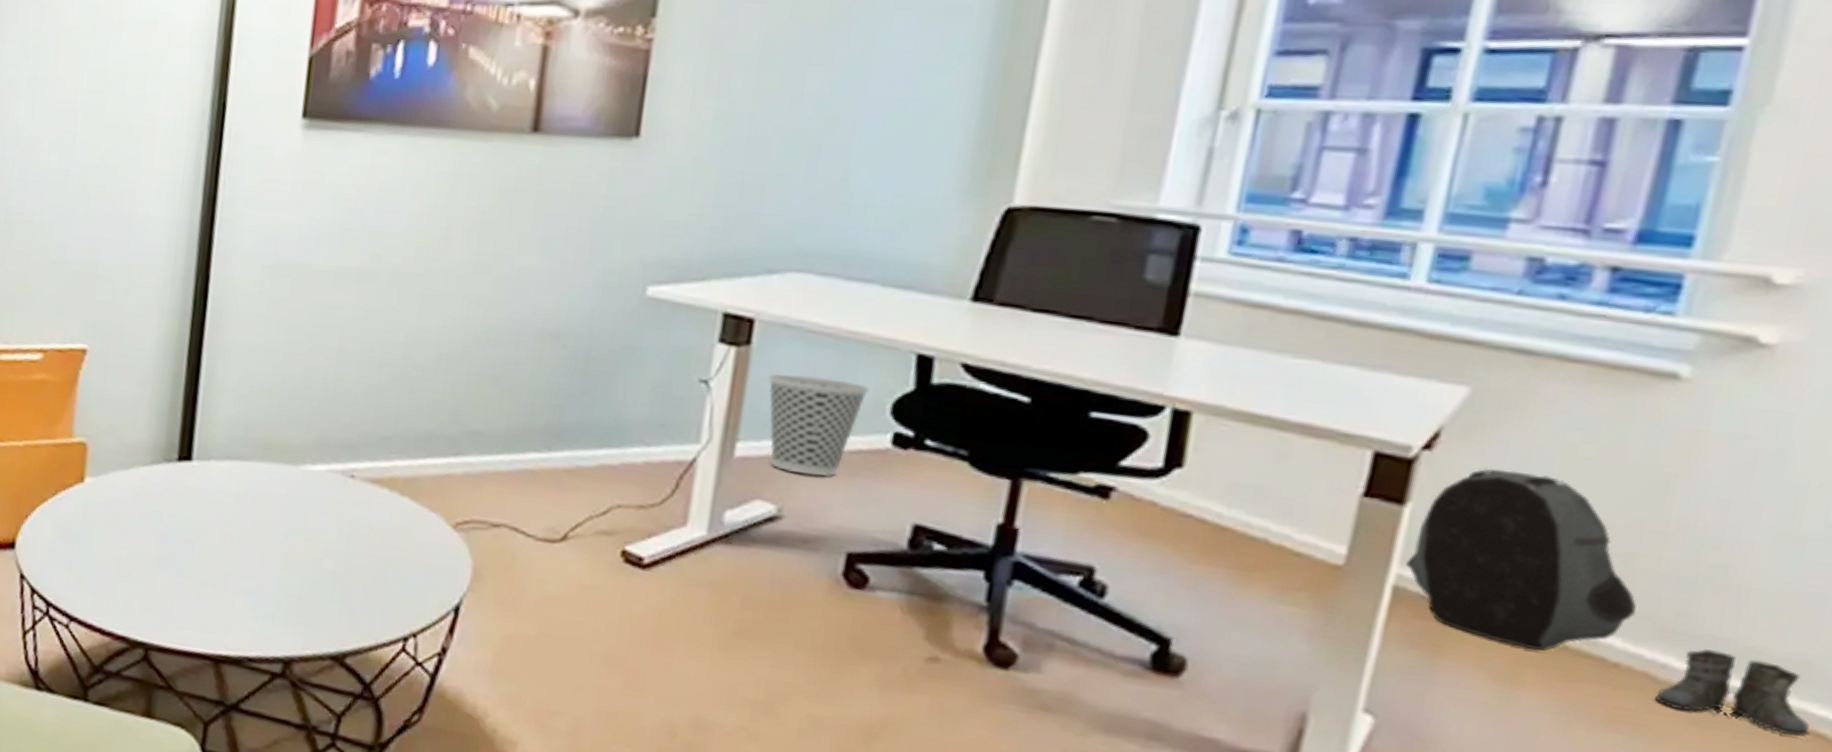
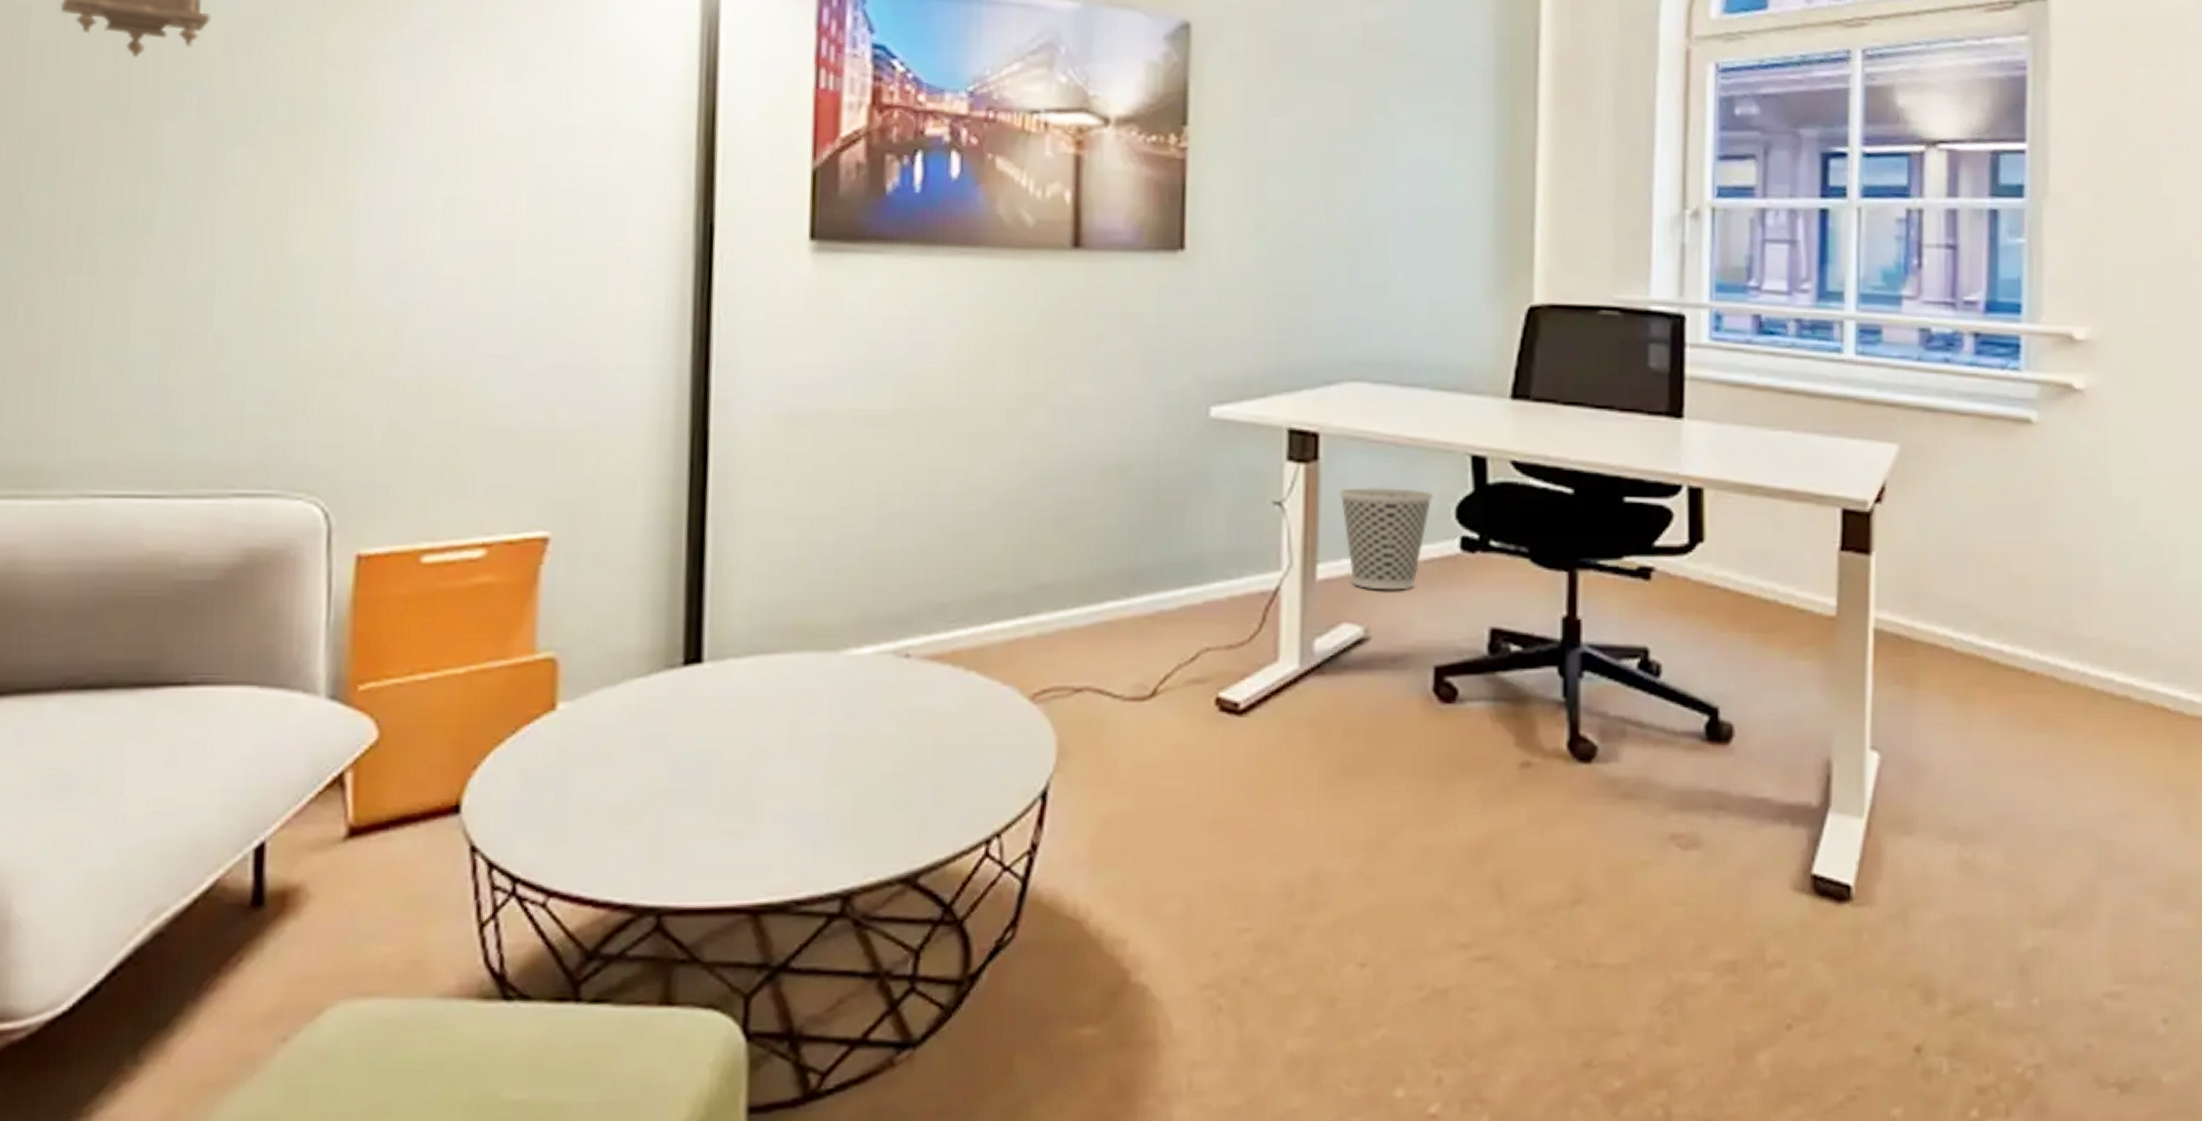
backpack: present [1406,468,1637,651] -> none [1880,514,2038,671]
boots: present [1655,649,1810,737] -> none [2062,650,2159,714]

